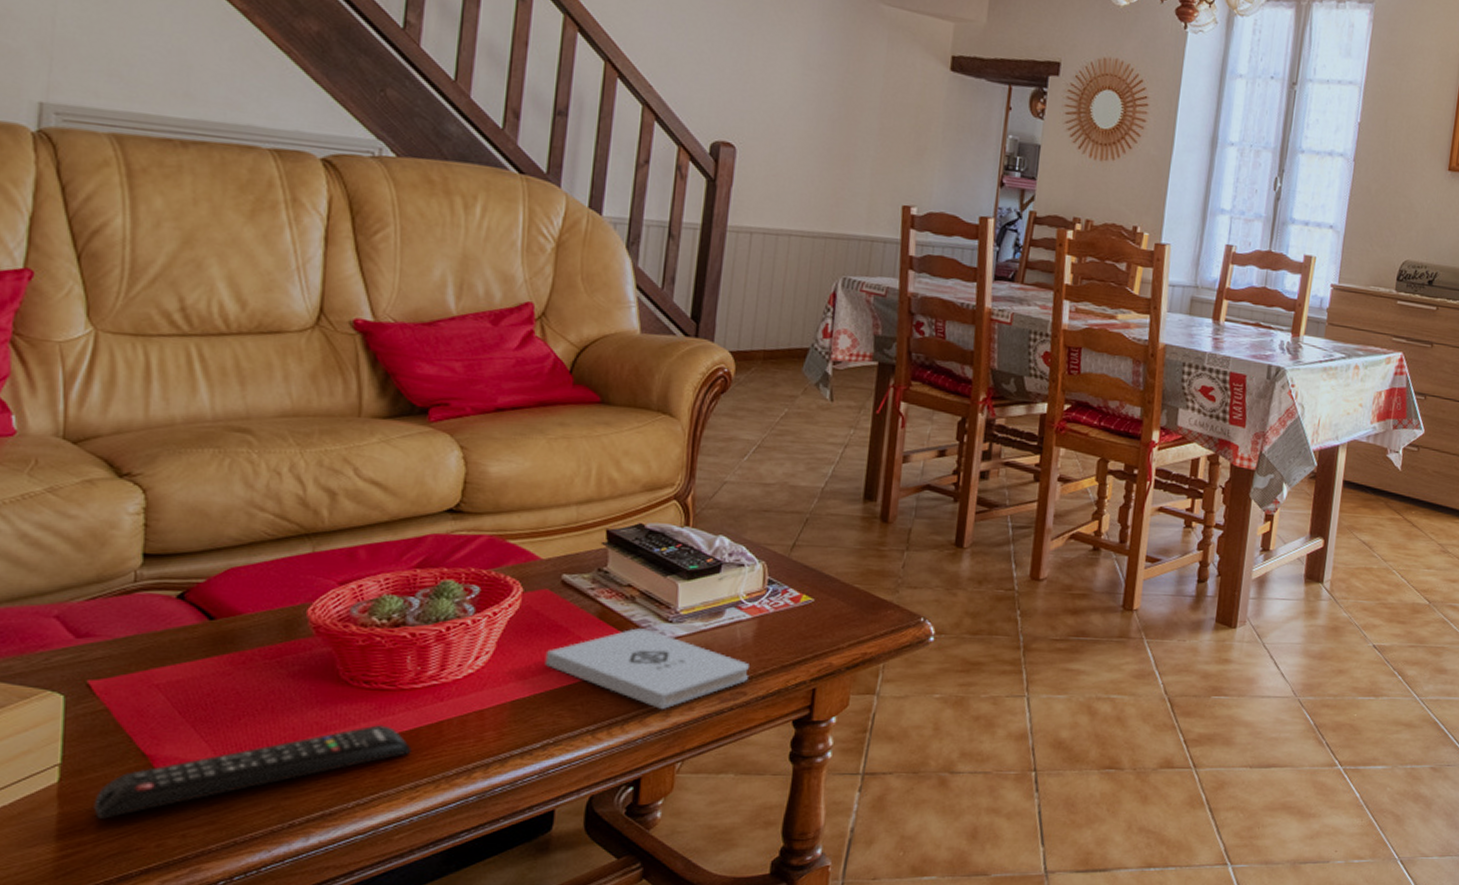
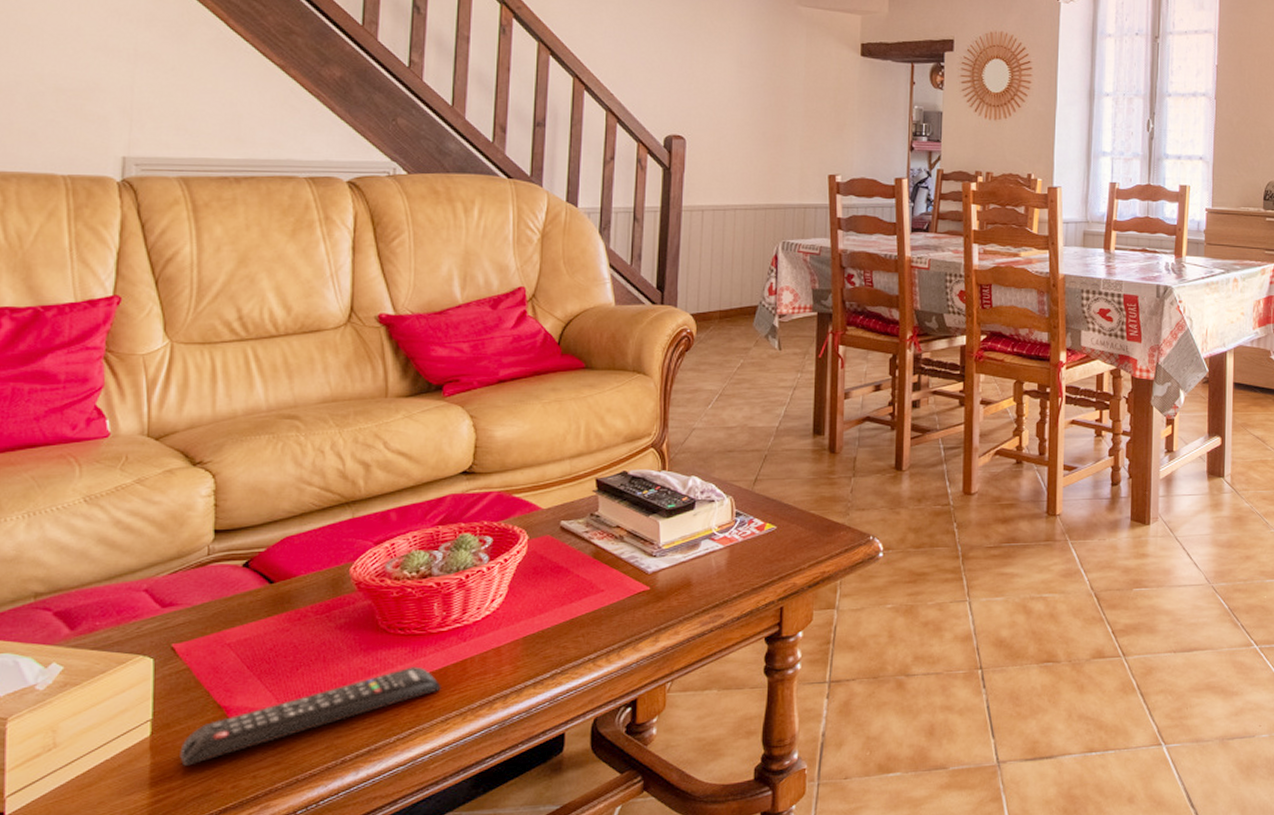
notepad: present [544,628,749,709] -> none [550,564,724,635]

